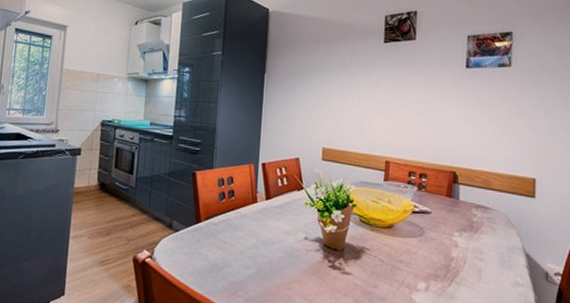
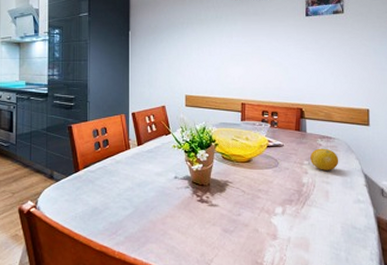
fruit: none [462,219,496,246] -> present [310,148,339,170]

